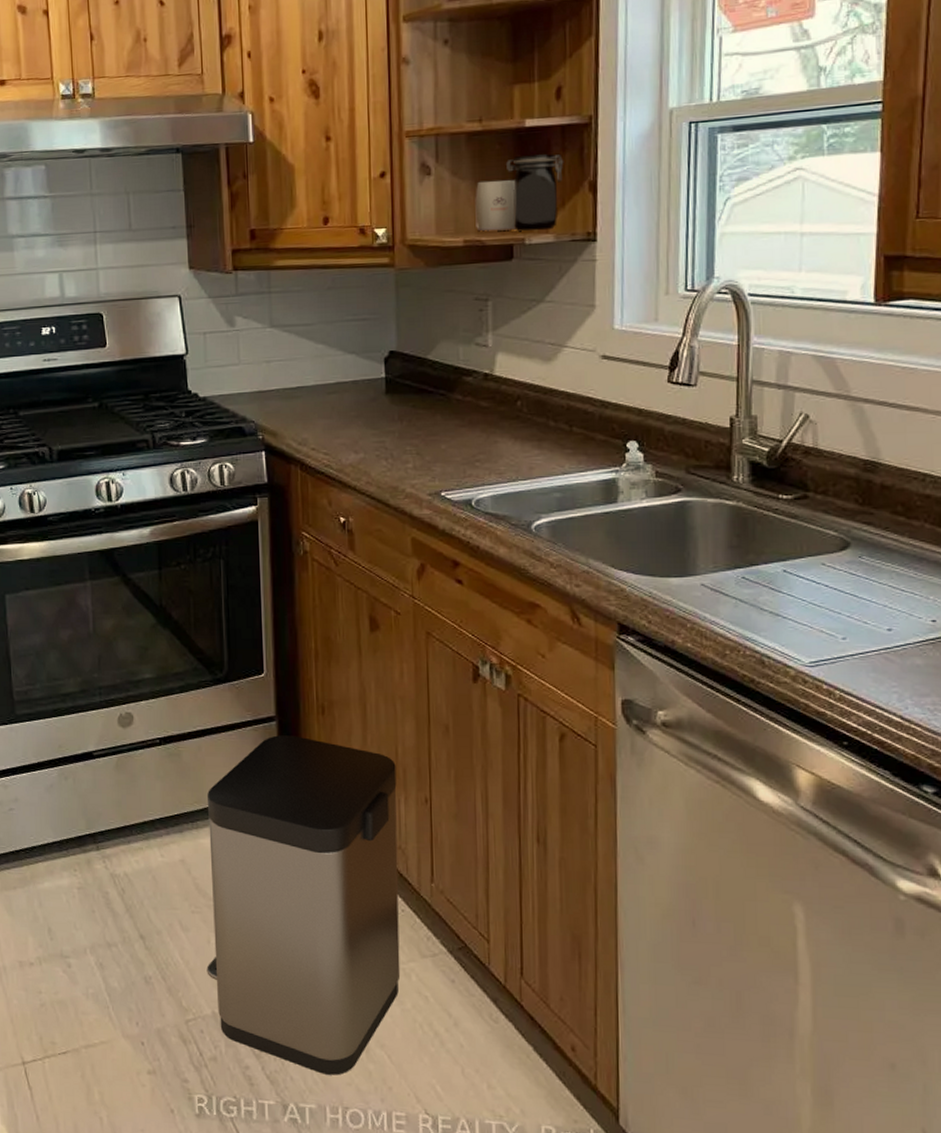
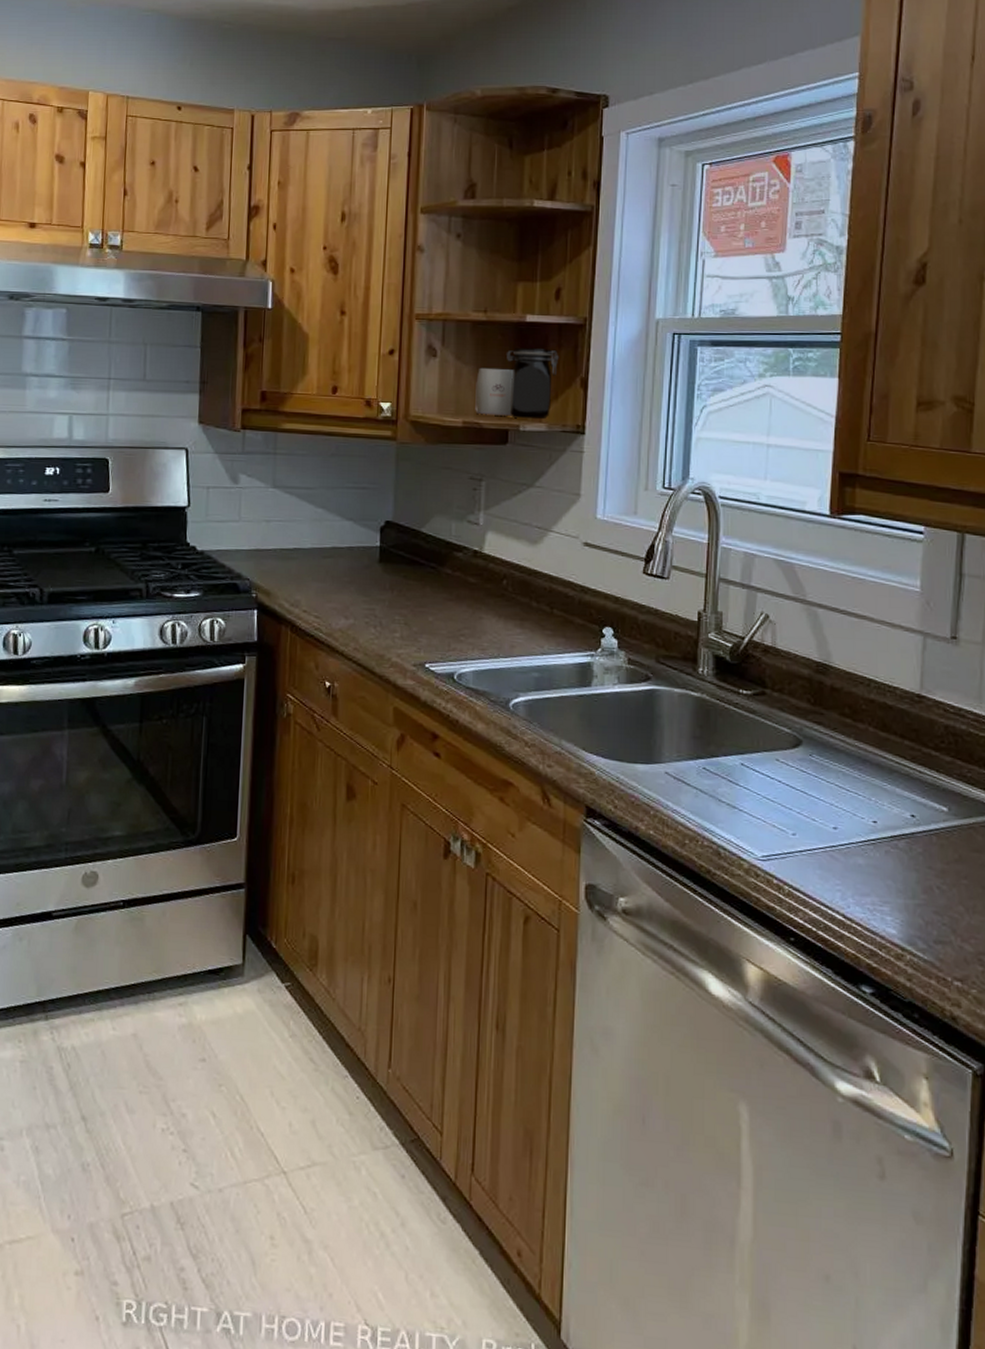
pedal bin: present [206,734,401,1075] -> none [149,903,362,1280]

